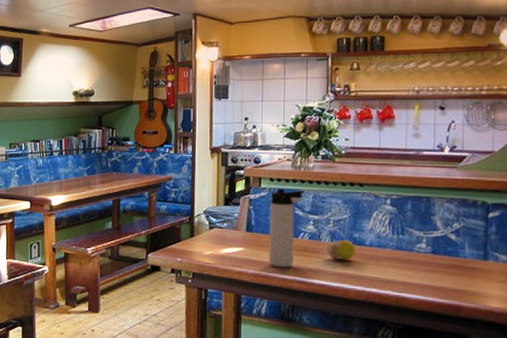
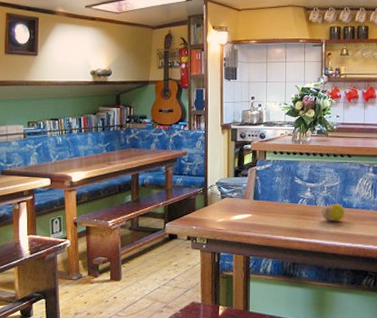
thermos bottle: present [269,188,305,268] -> none [273,160,304,231]

